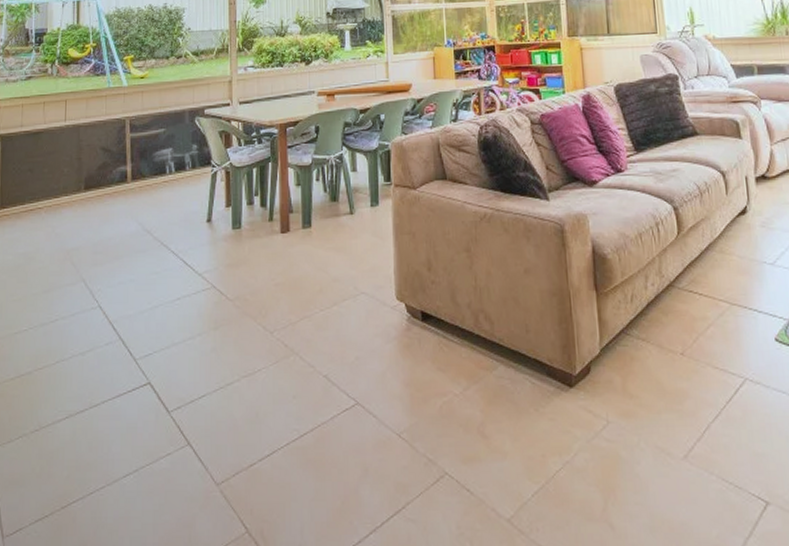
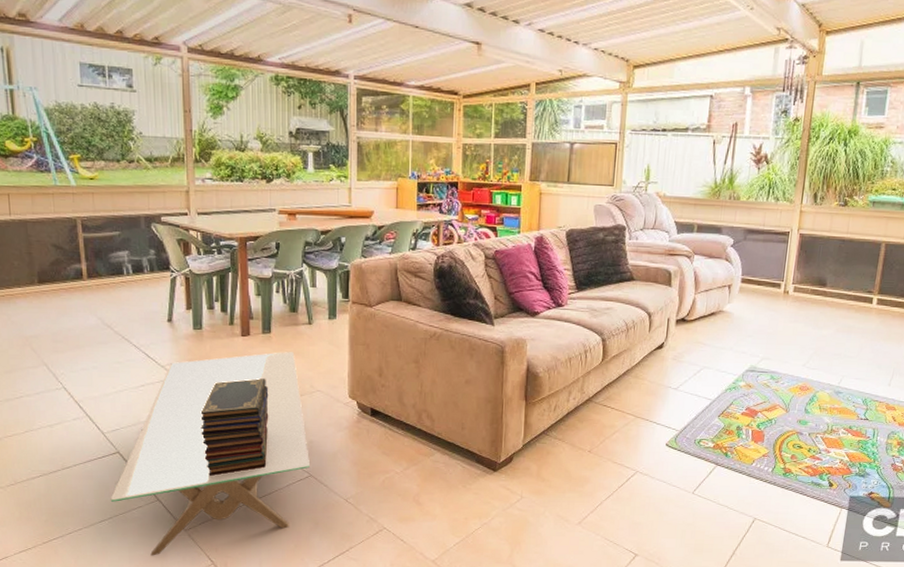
coffee table: none [137,248,356,523] -> present [110,352,309,556]
book stack: none [237,281,310,410] -> present [200,377,269,477]

